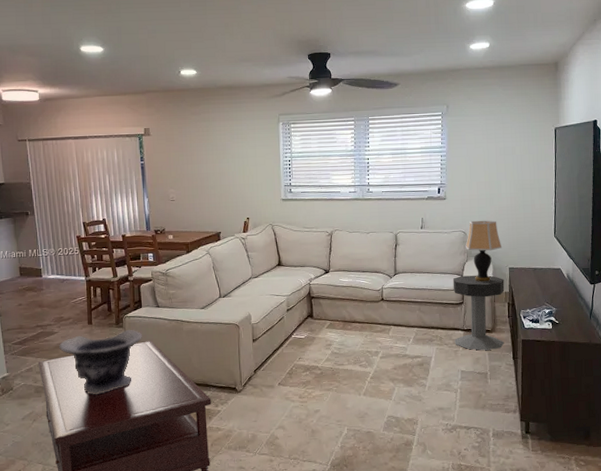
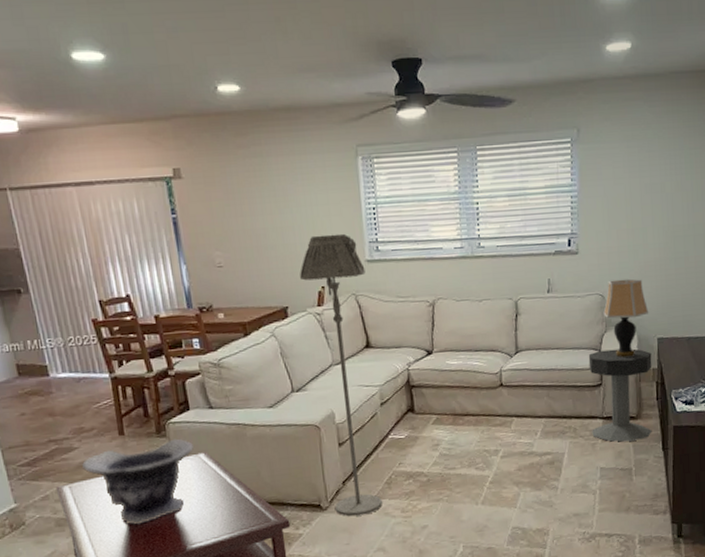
floor lamp: none [231,178,284,399] -> present [300,233,382,517]

